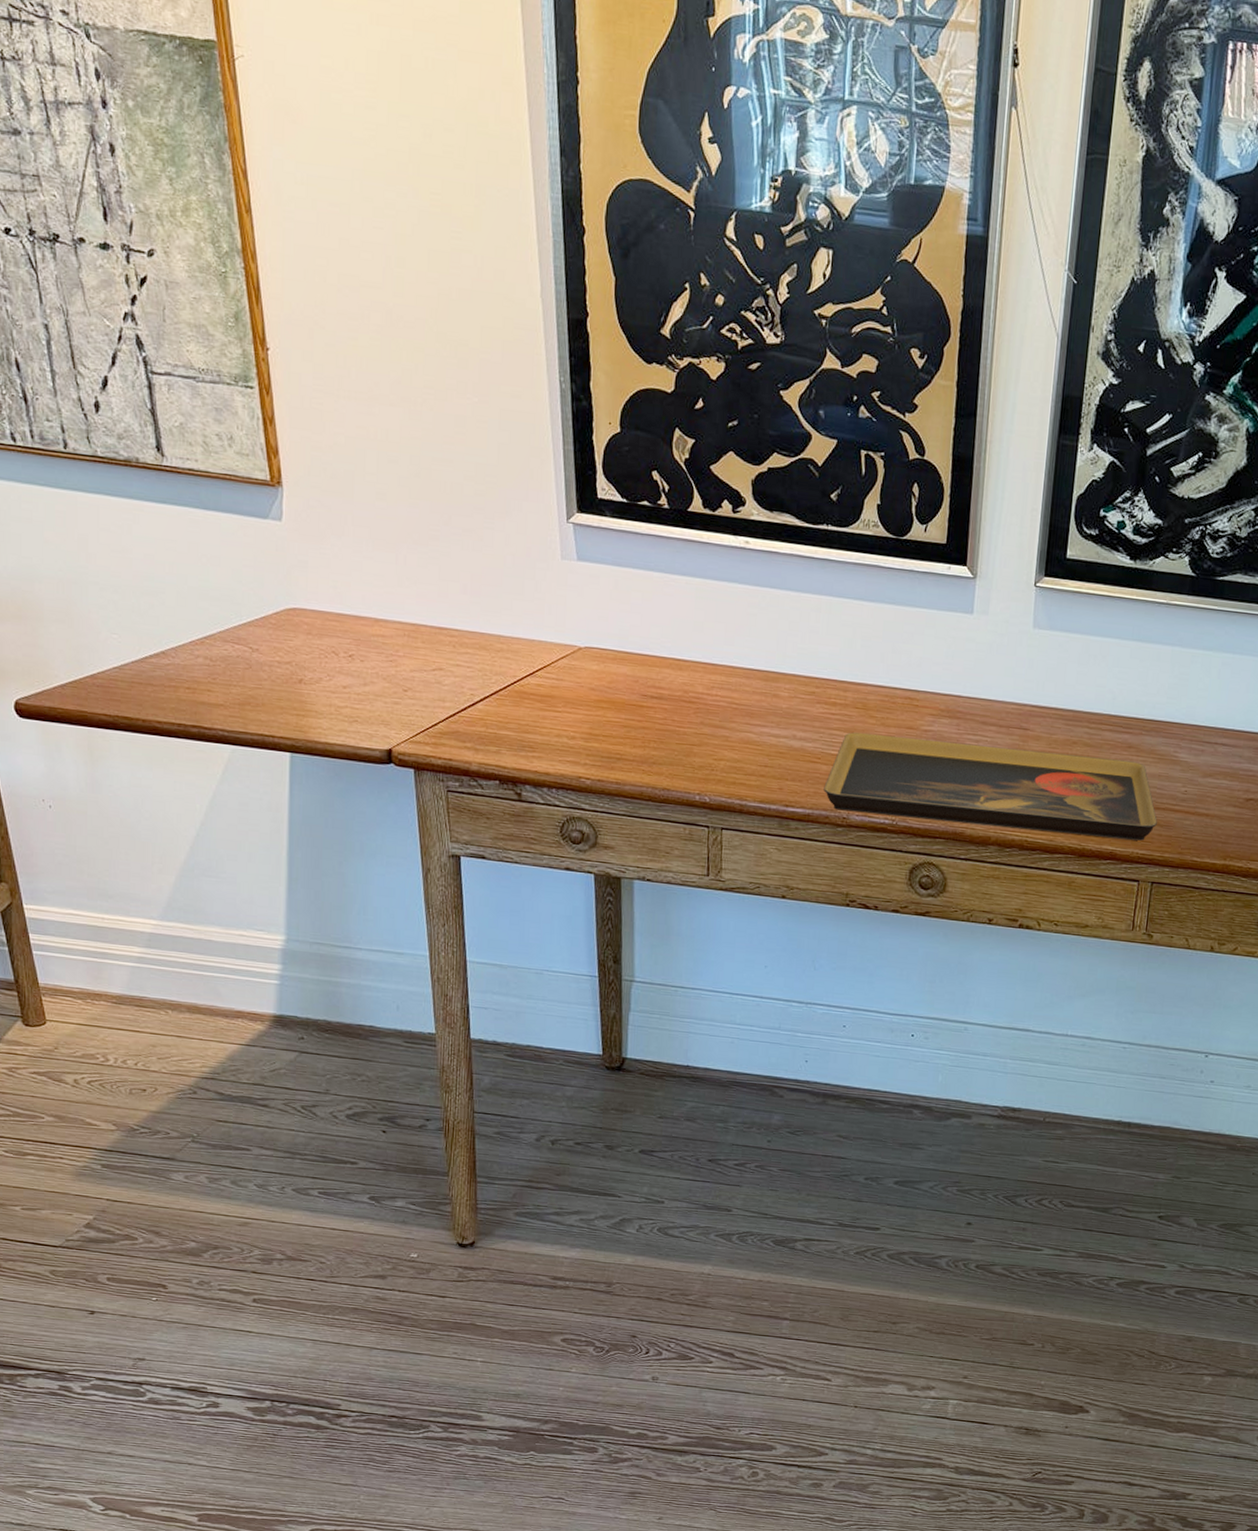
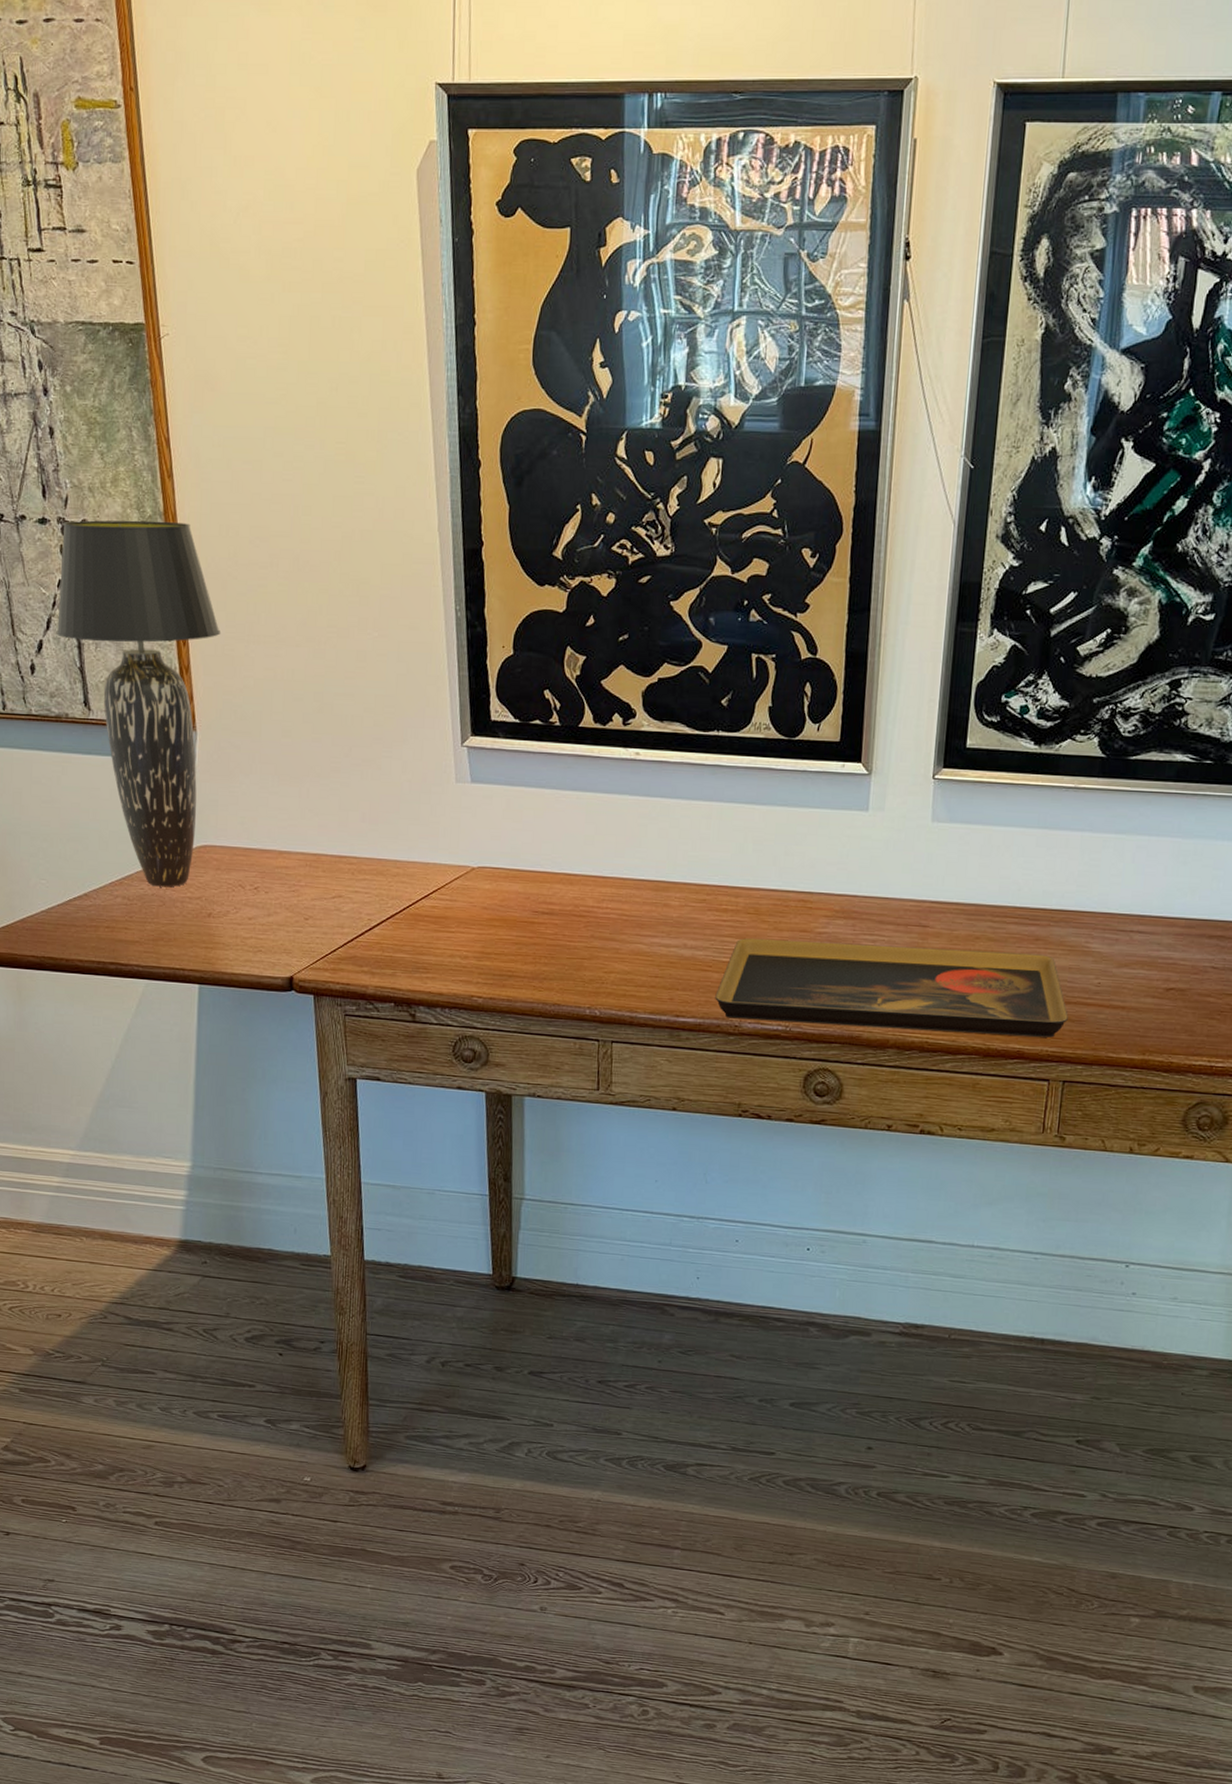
table lamp: none [123,249,308,650] -> present [56,520,221,888]

